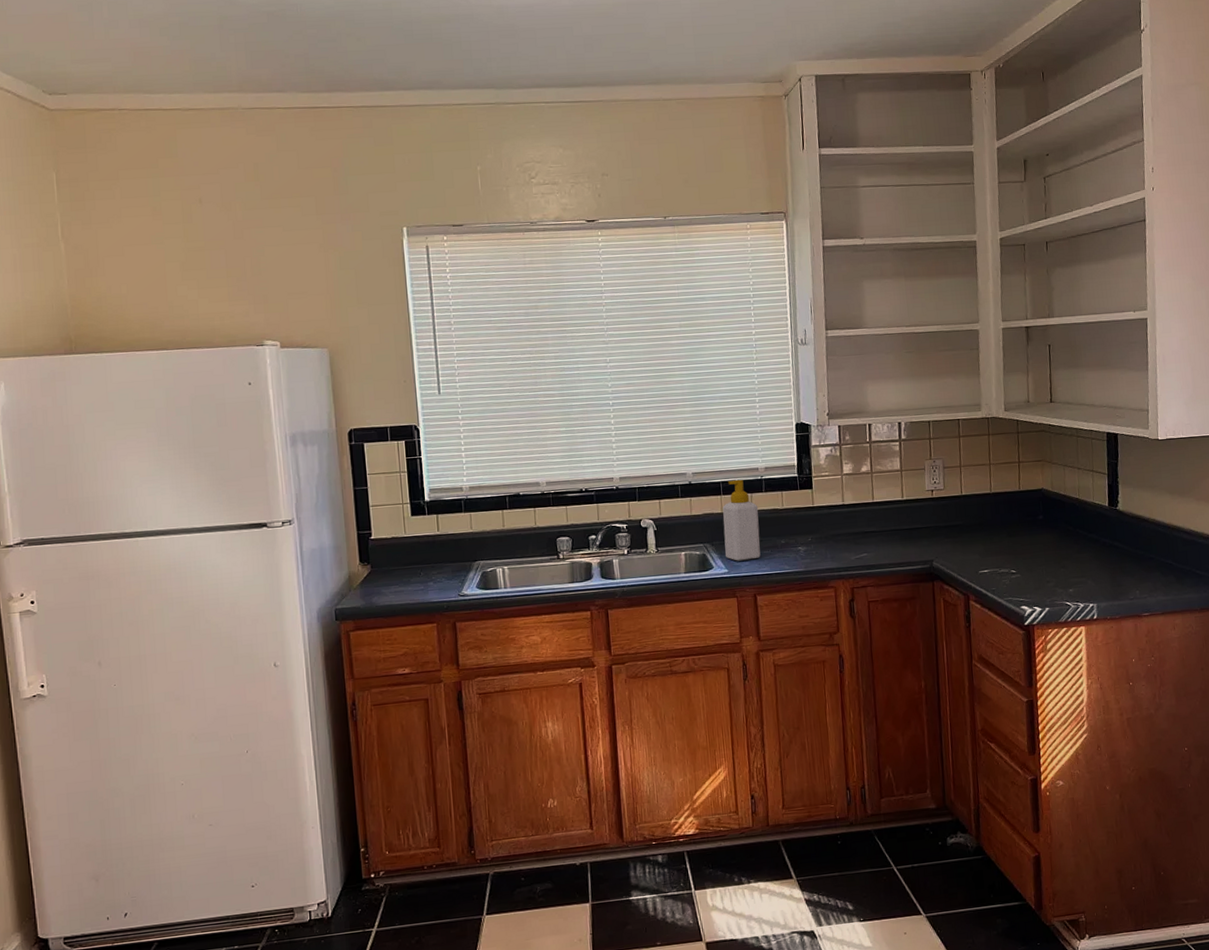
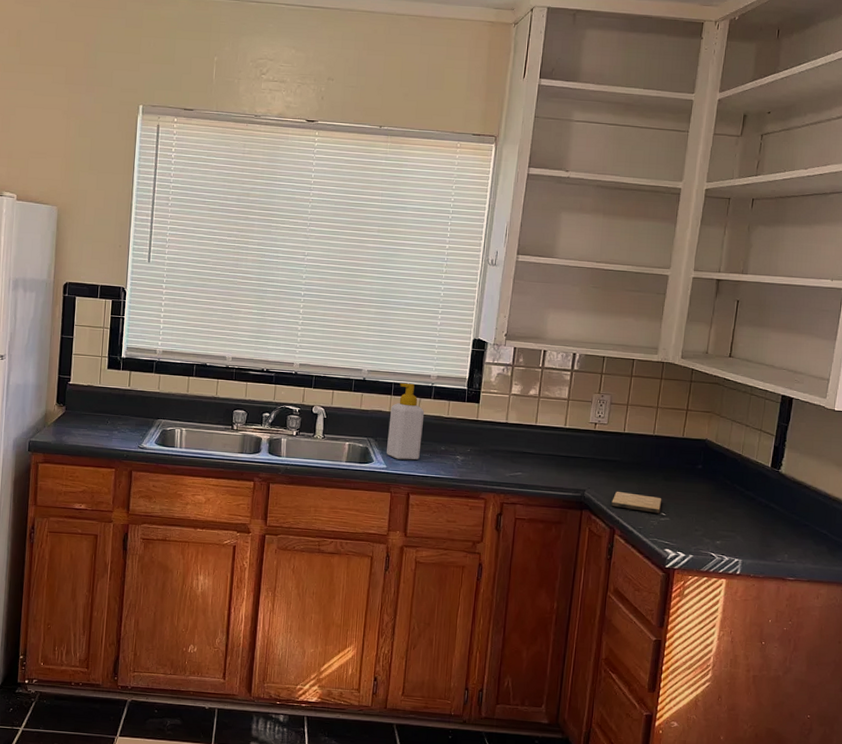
cutting board: none [961,555,1011,573] -> present [611,492,662,514]

